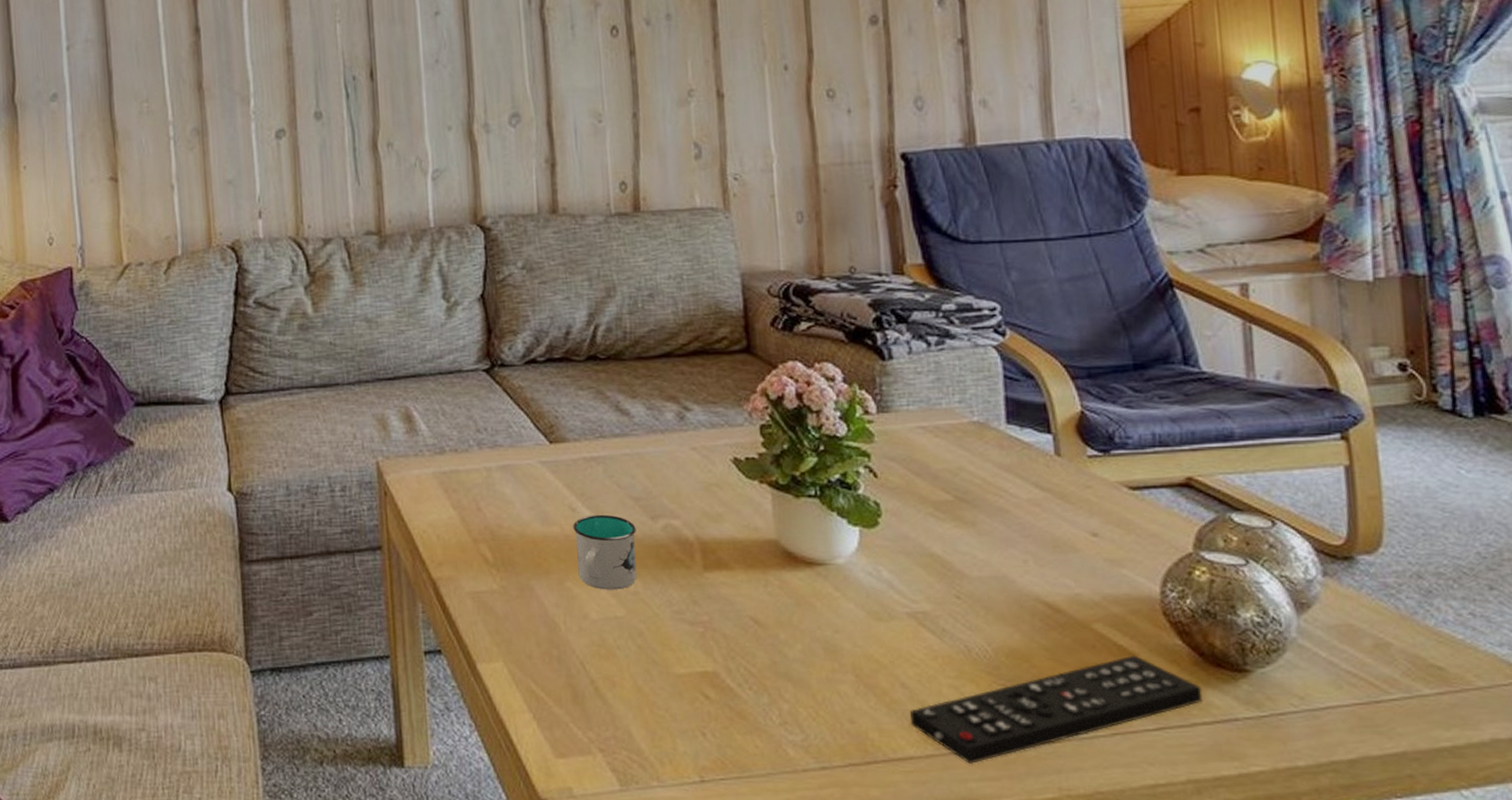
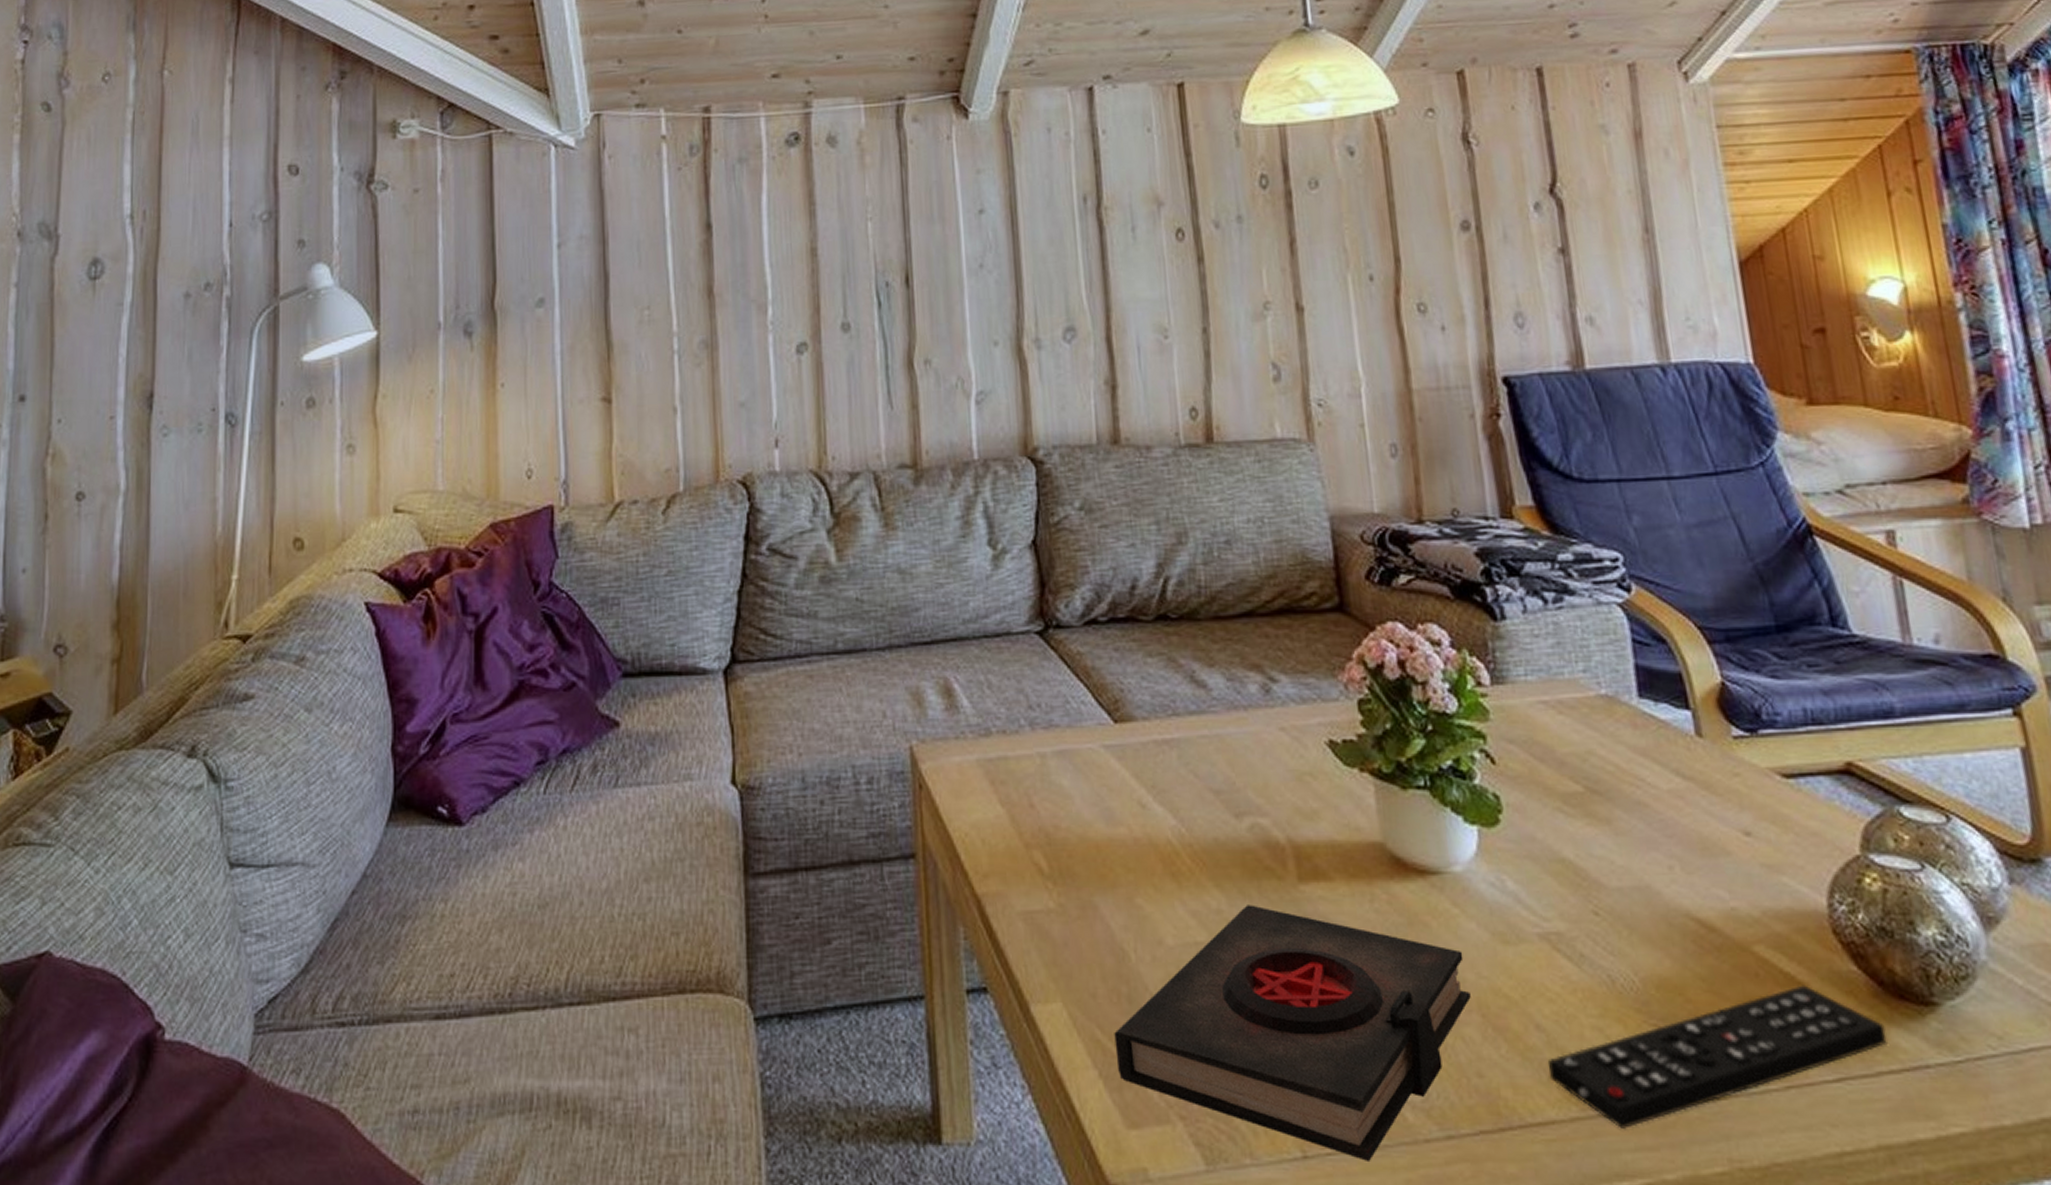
book: none [546,588,847,786] -> present [1114,905,1471,1163]
mug: present [573,514,637,590] -> none [1143,811,1220,908]

